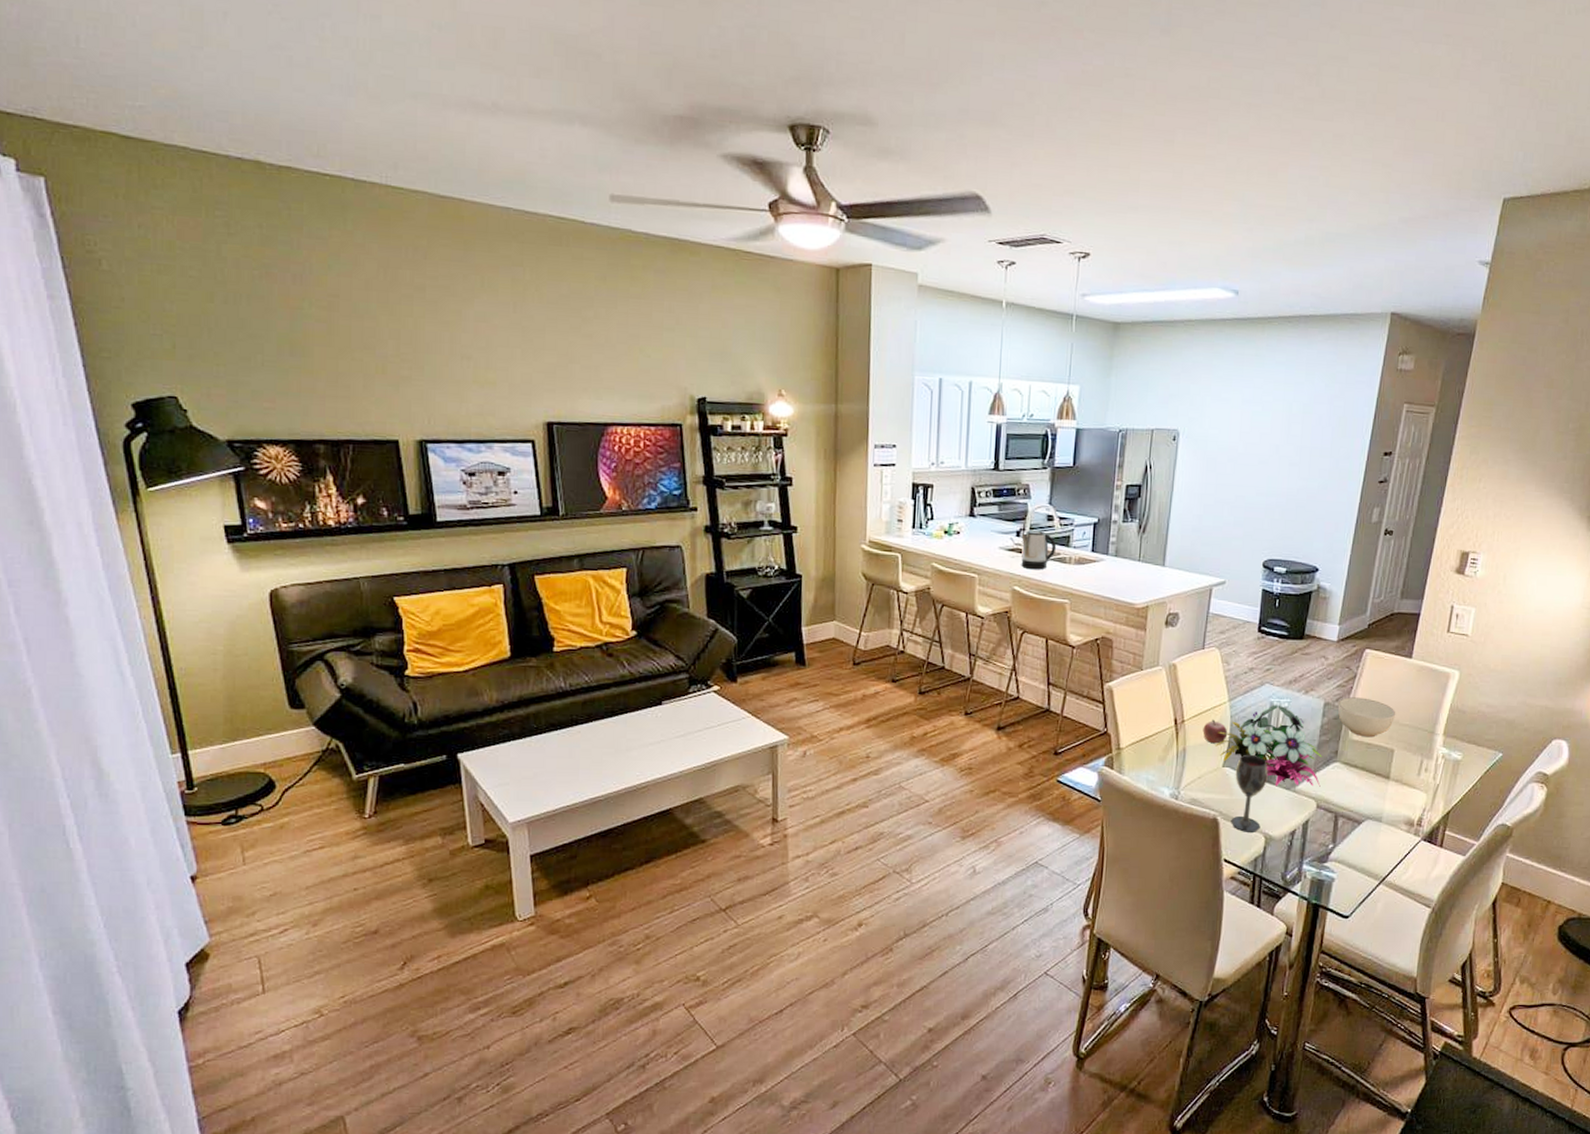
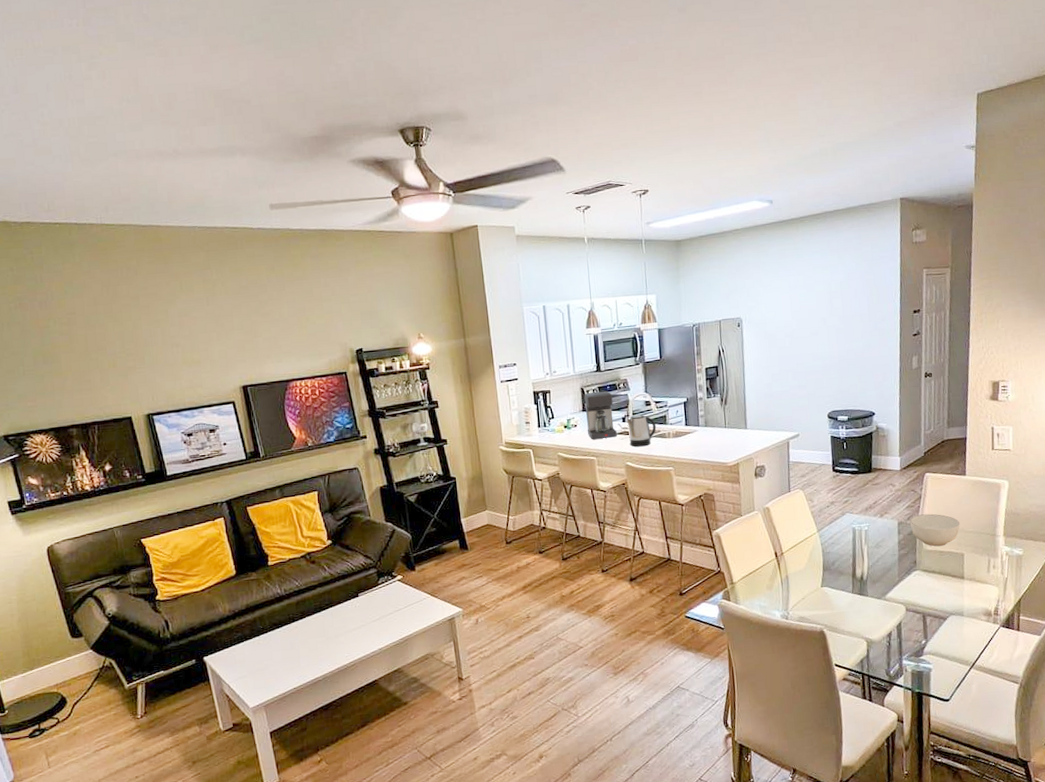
coffee maker: none [971,494,1009,554] -> present [584,390,617,439]
fruit: present [1202,719,1228,744] -> none [799,548,821,569]
flower arrangement: present [1216,705,1323,787] -> none [812,529,906,598]
wine glass: present [1231,754,1268,832] -> none [832,573,861,639]

